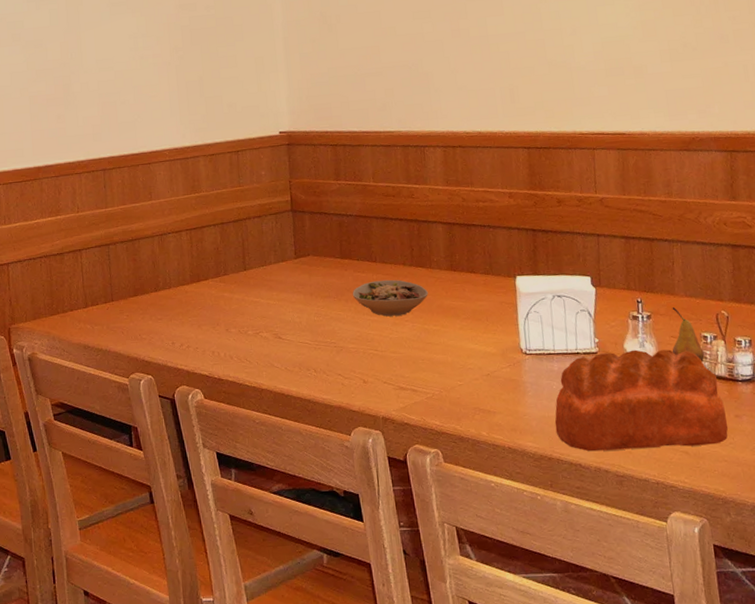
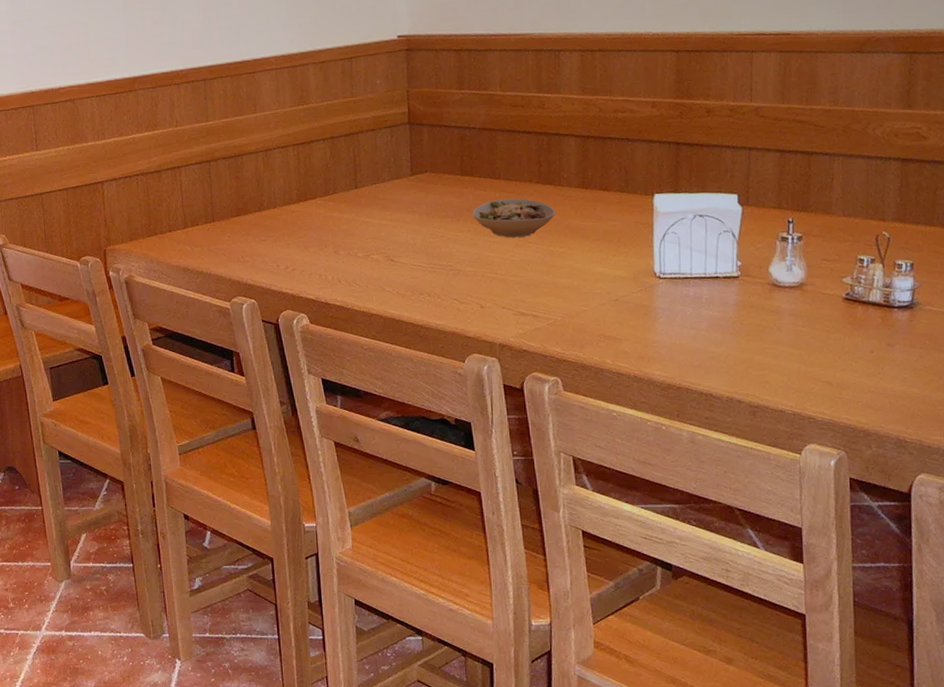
bread: present [554,349,728,452] -> none [686,273,878,381]
fruit: present [672,307,705,363] -> none [822,228,859,288]

